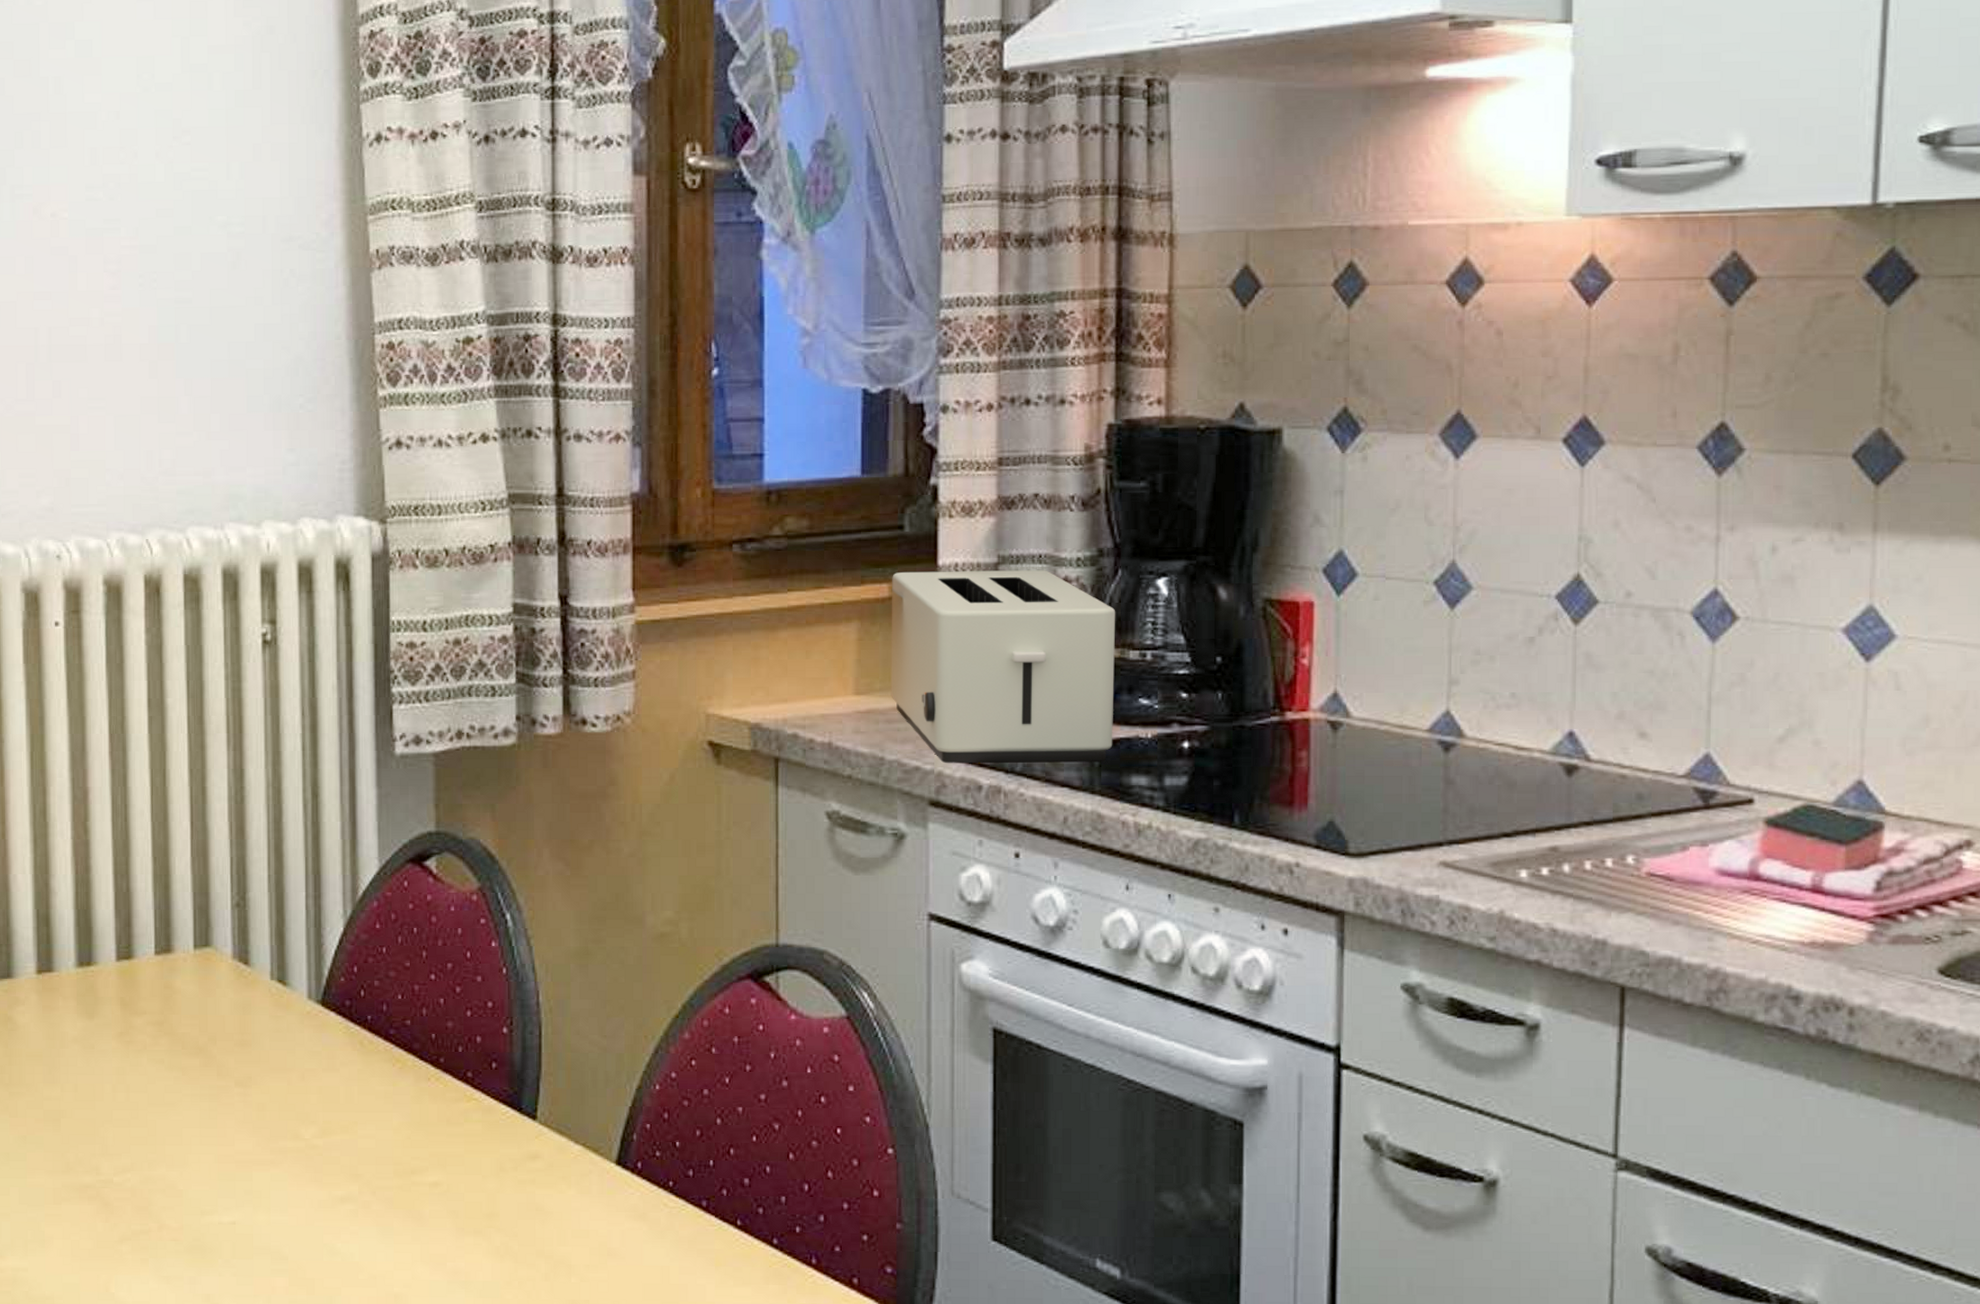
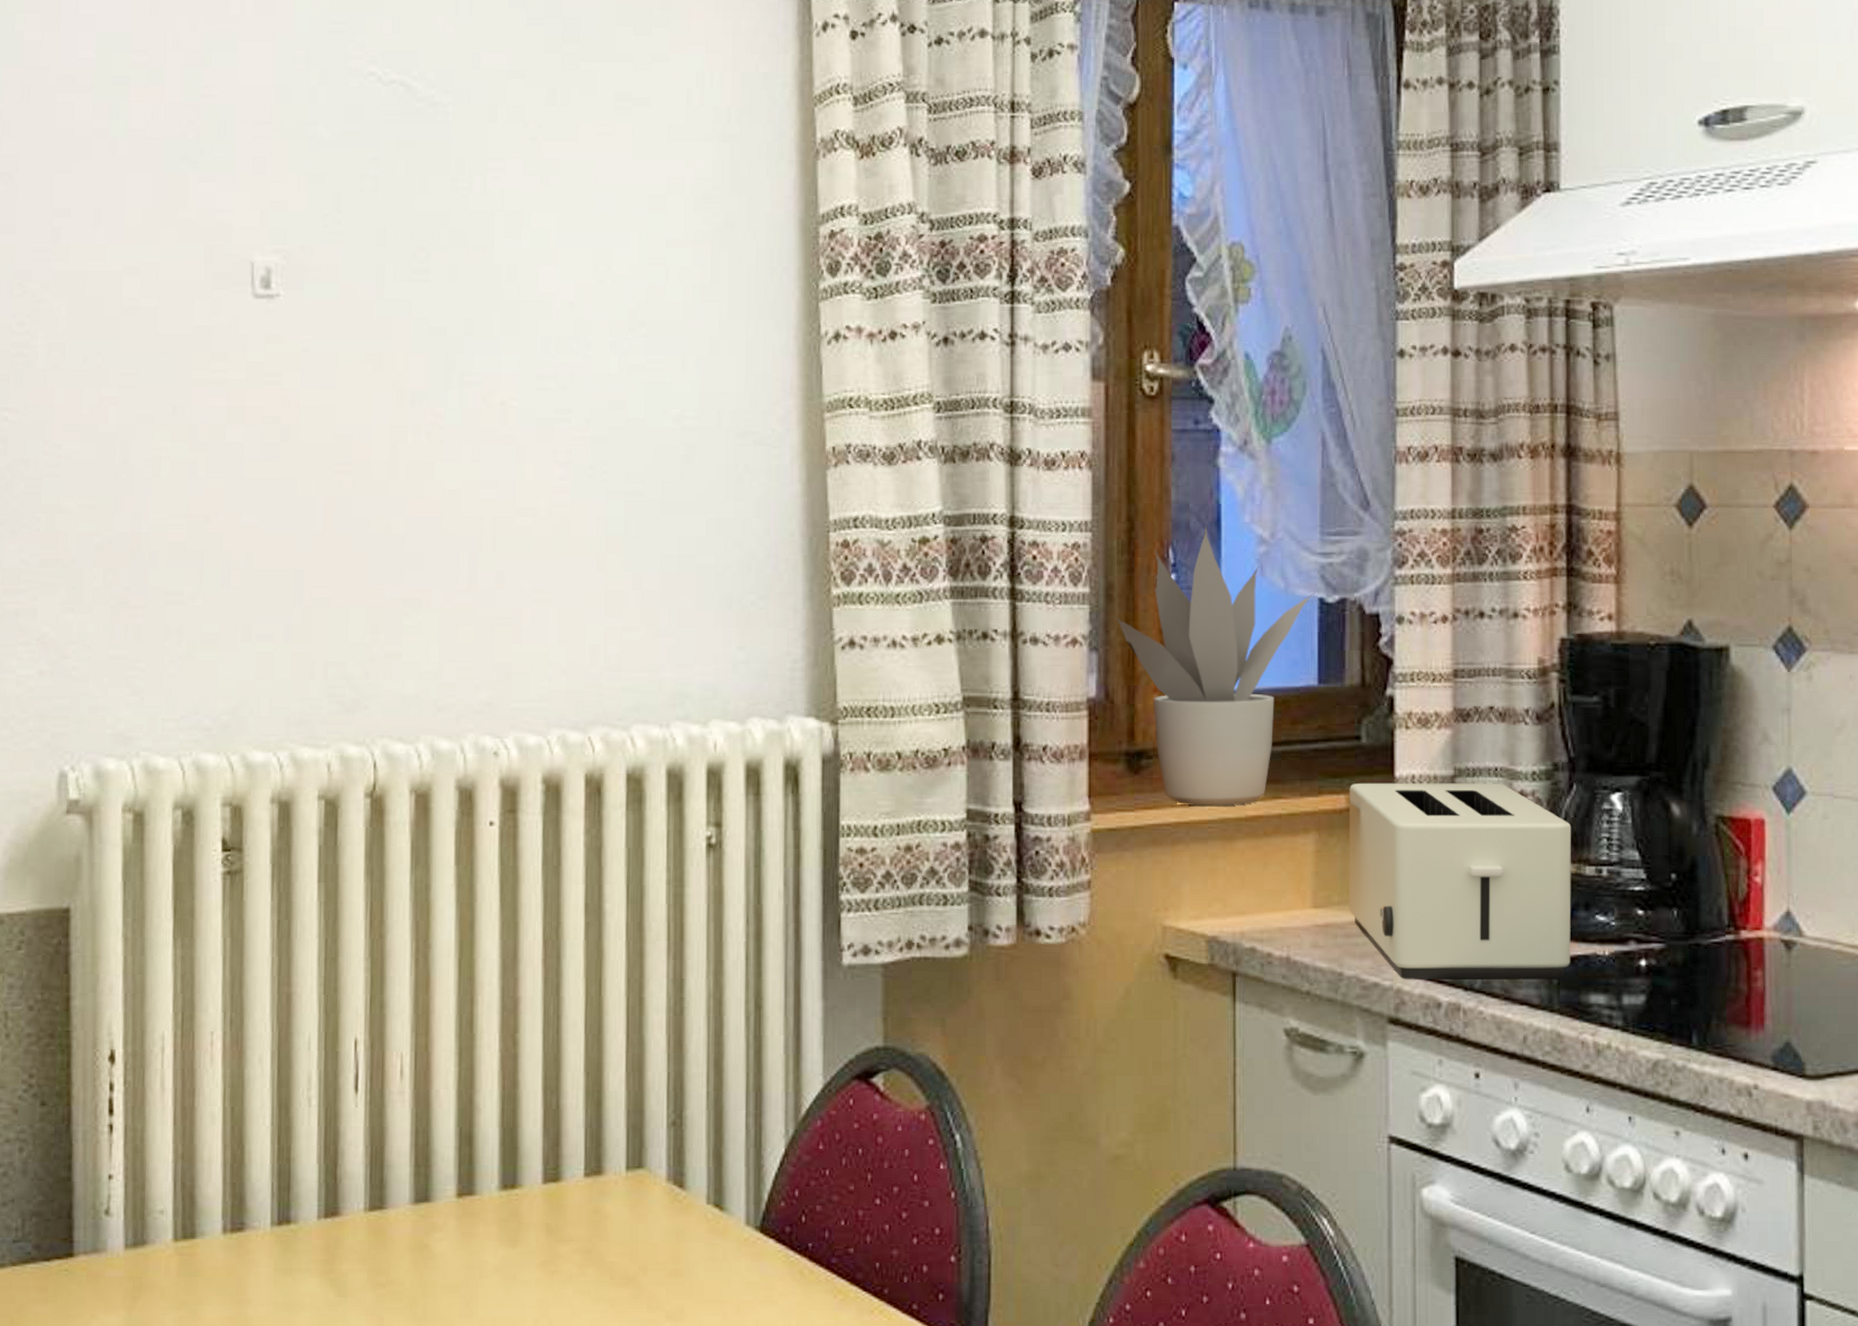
potted plant: none [659,318,859,597] -> present [1116,525,1315,806]

